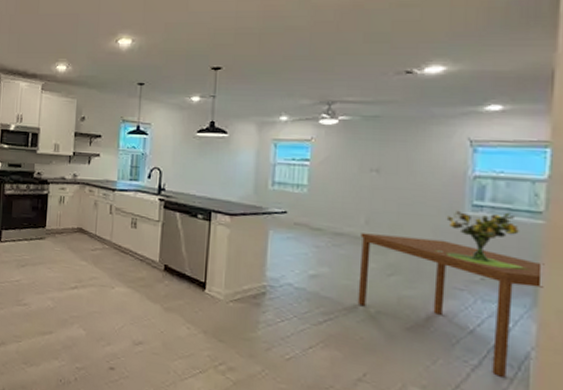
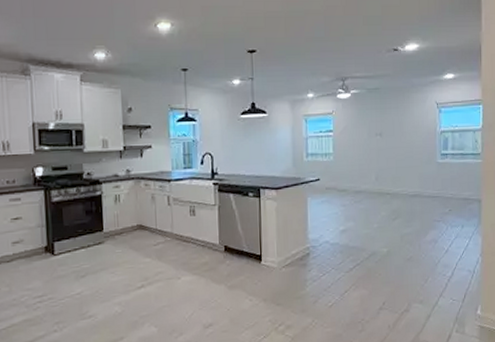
dining table: present [357,233,544,378] -> none [373,184,484,281]
bouquet: present [435,210,526,270] -> none [421,157,474,200]

